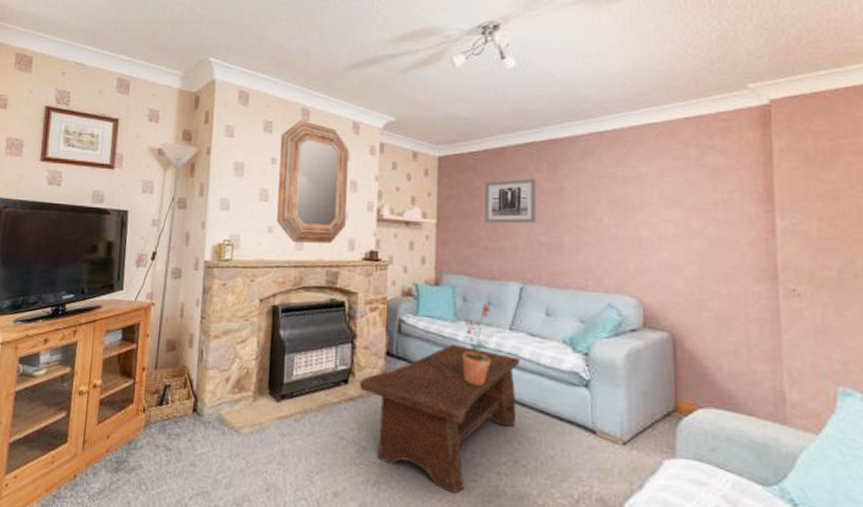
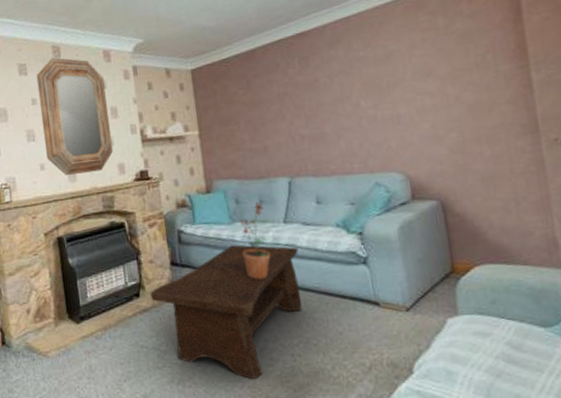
wall art: present [484,178,536,224] -> none [240,74,295,126]

